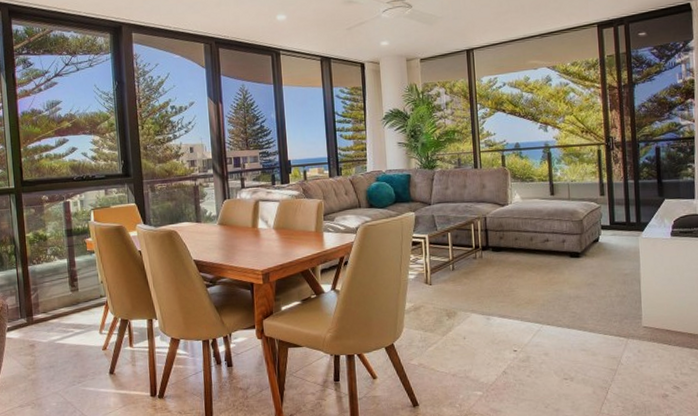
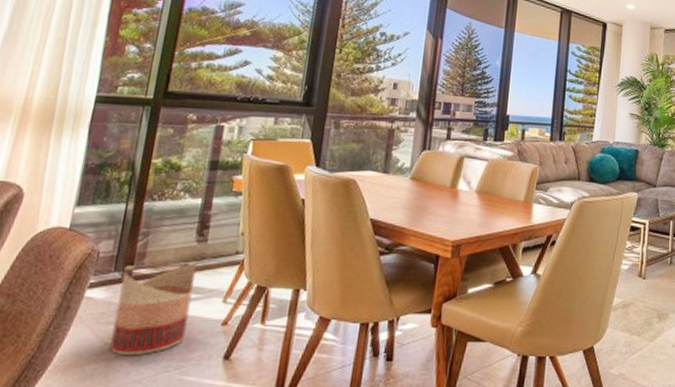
basket: none [26,305,80,376] -> present [109,261,199,356]

